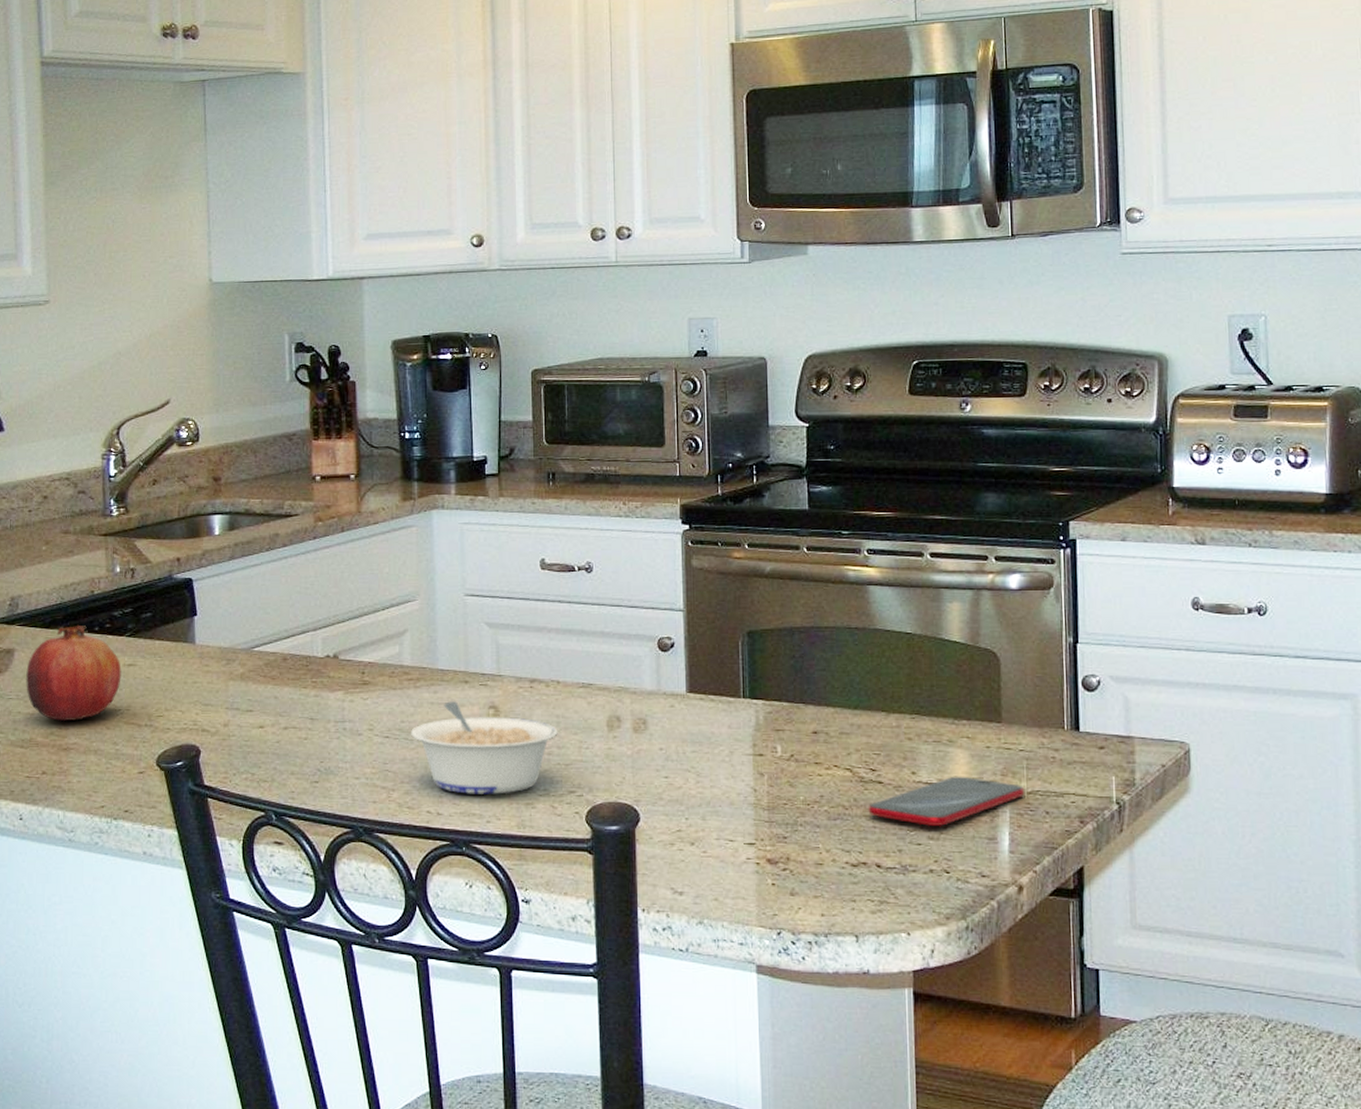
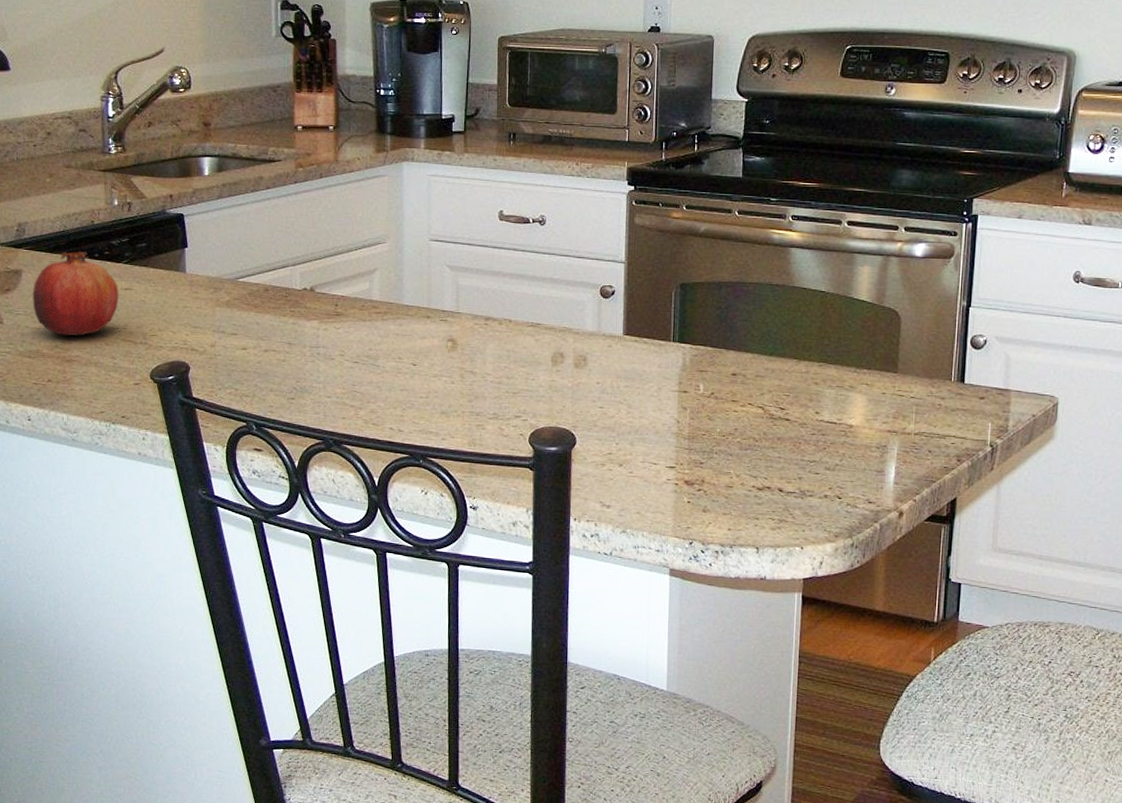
legume: present [411,701,558,794] -> none [378,333,508,416]
smartphone: present [868,776,1025,826] -> none [775,417,913,459]

